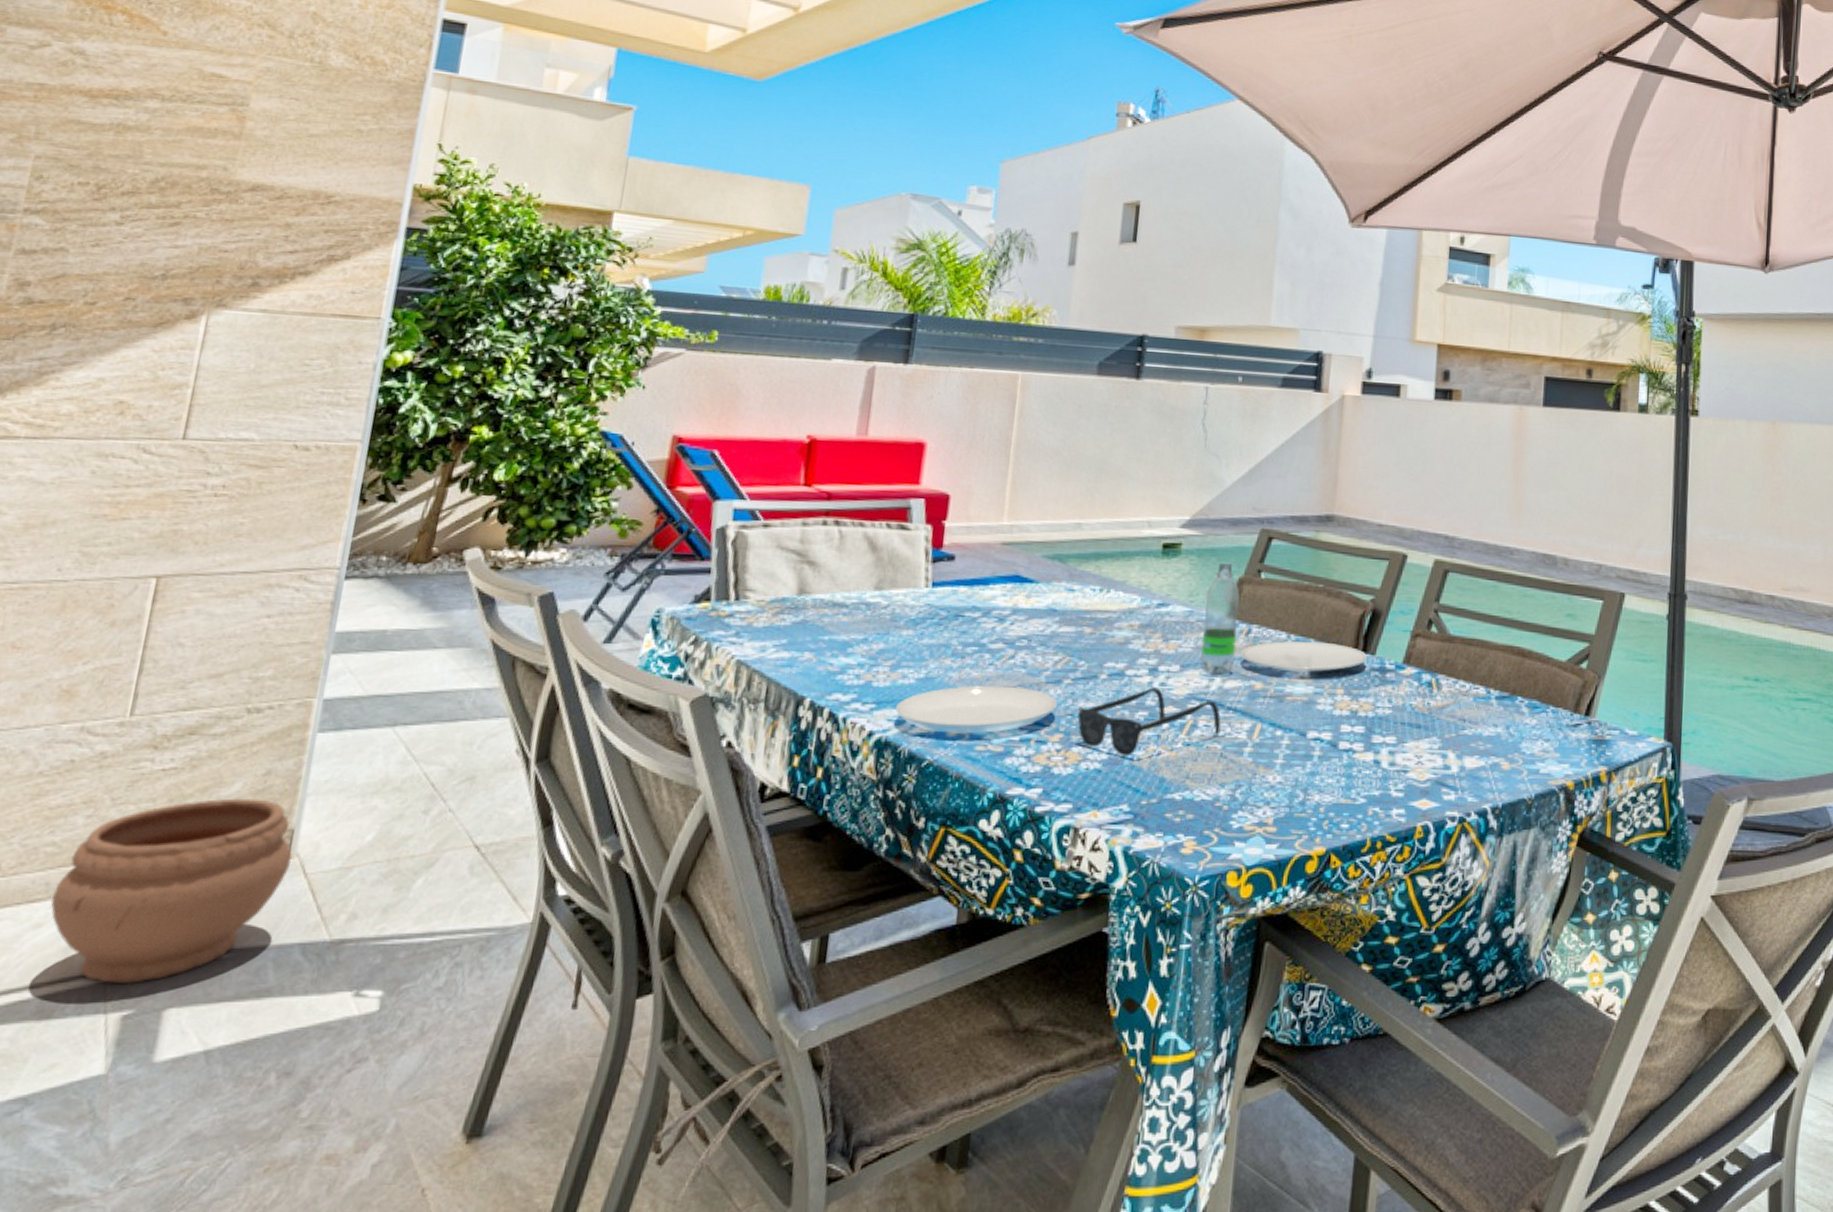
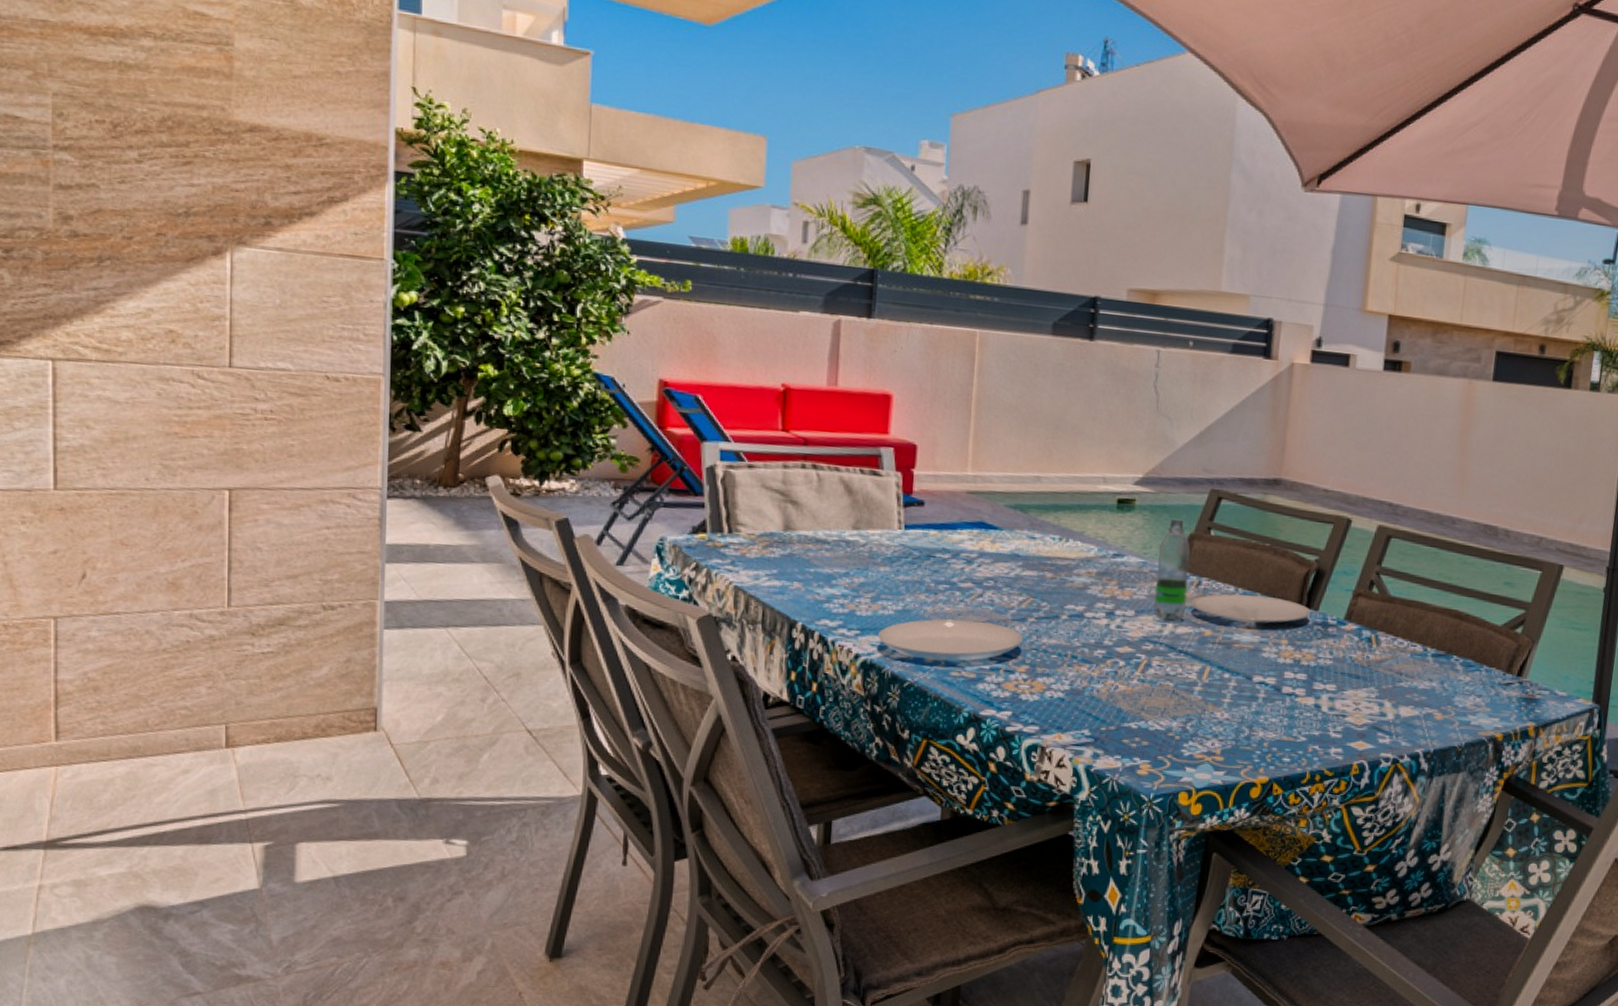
planter pot: present [50,798,293,983] -> none [192,679,379,821]
sunglasses: present [1077,687,1221,757] -> none [1041,629,1173,689]

